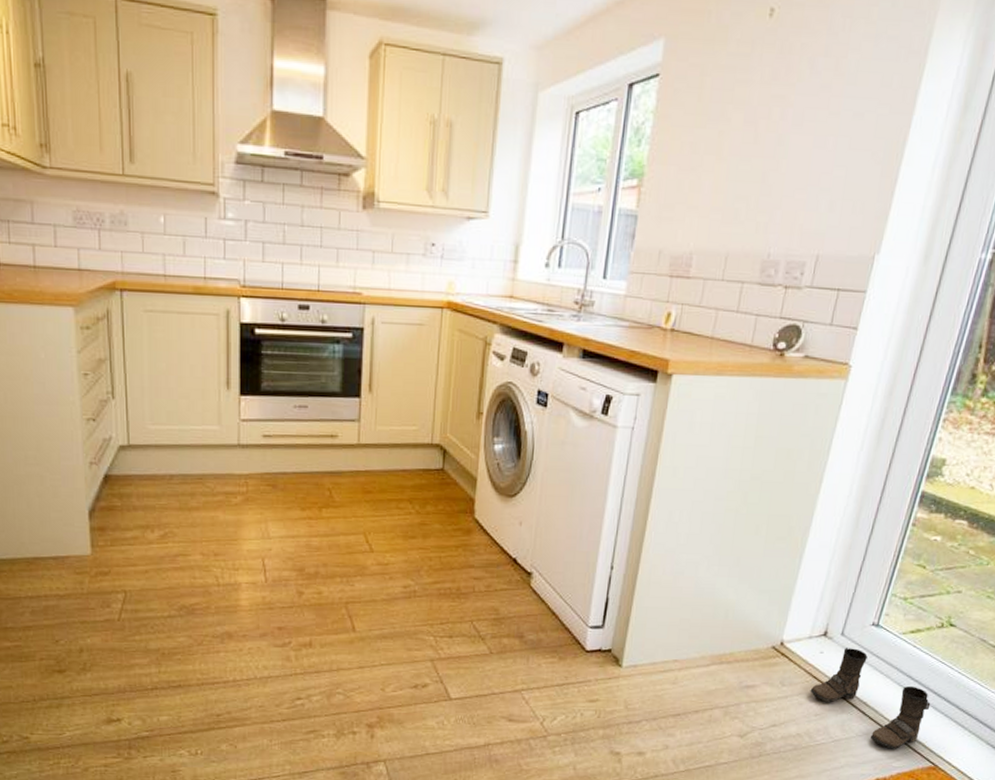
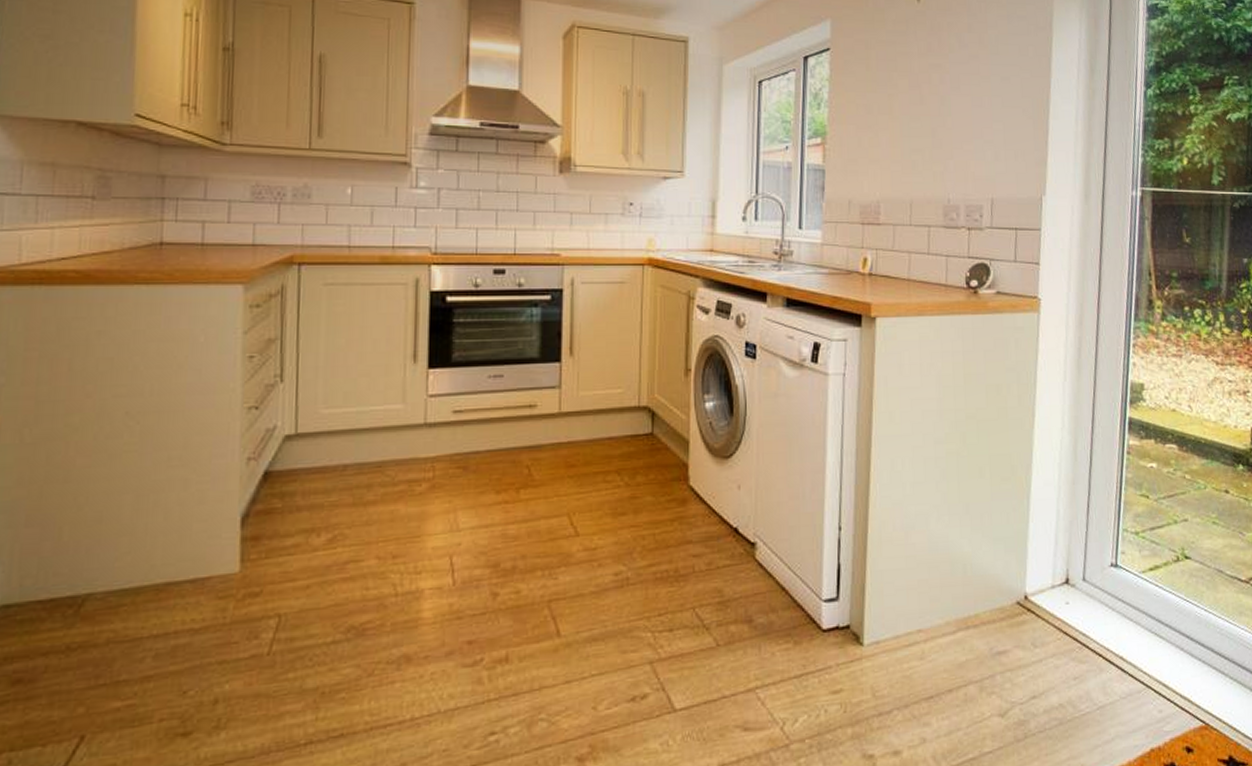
boots: present [810,647,931,749] -> none [1063,593,1186,711]

